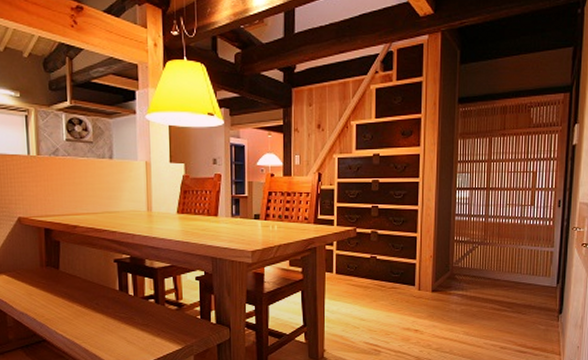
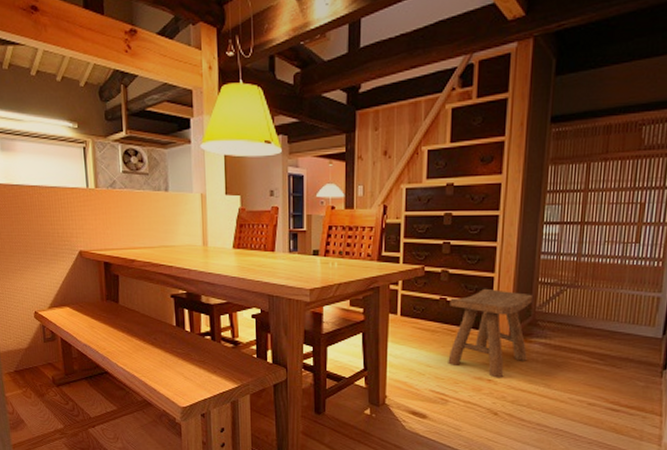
stool: none [379,247,450,328] -> present [448,288,532,378]

